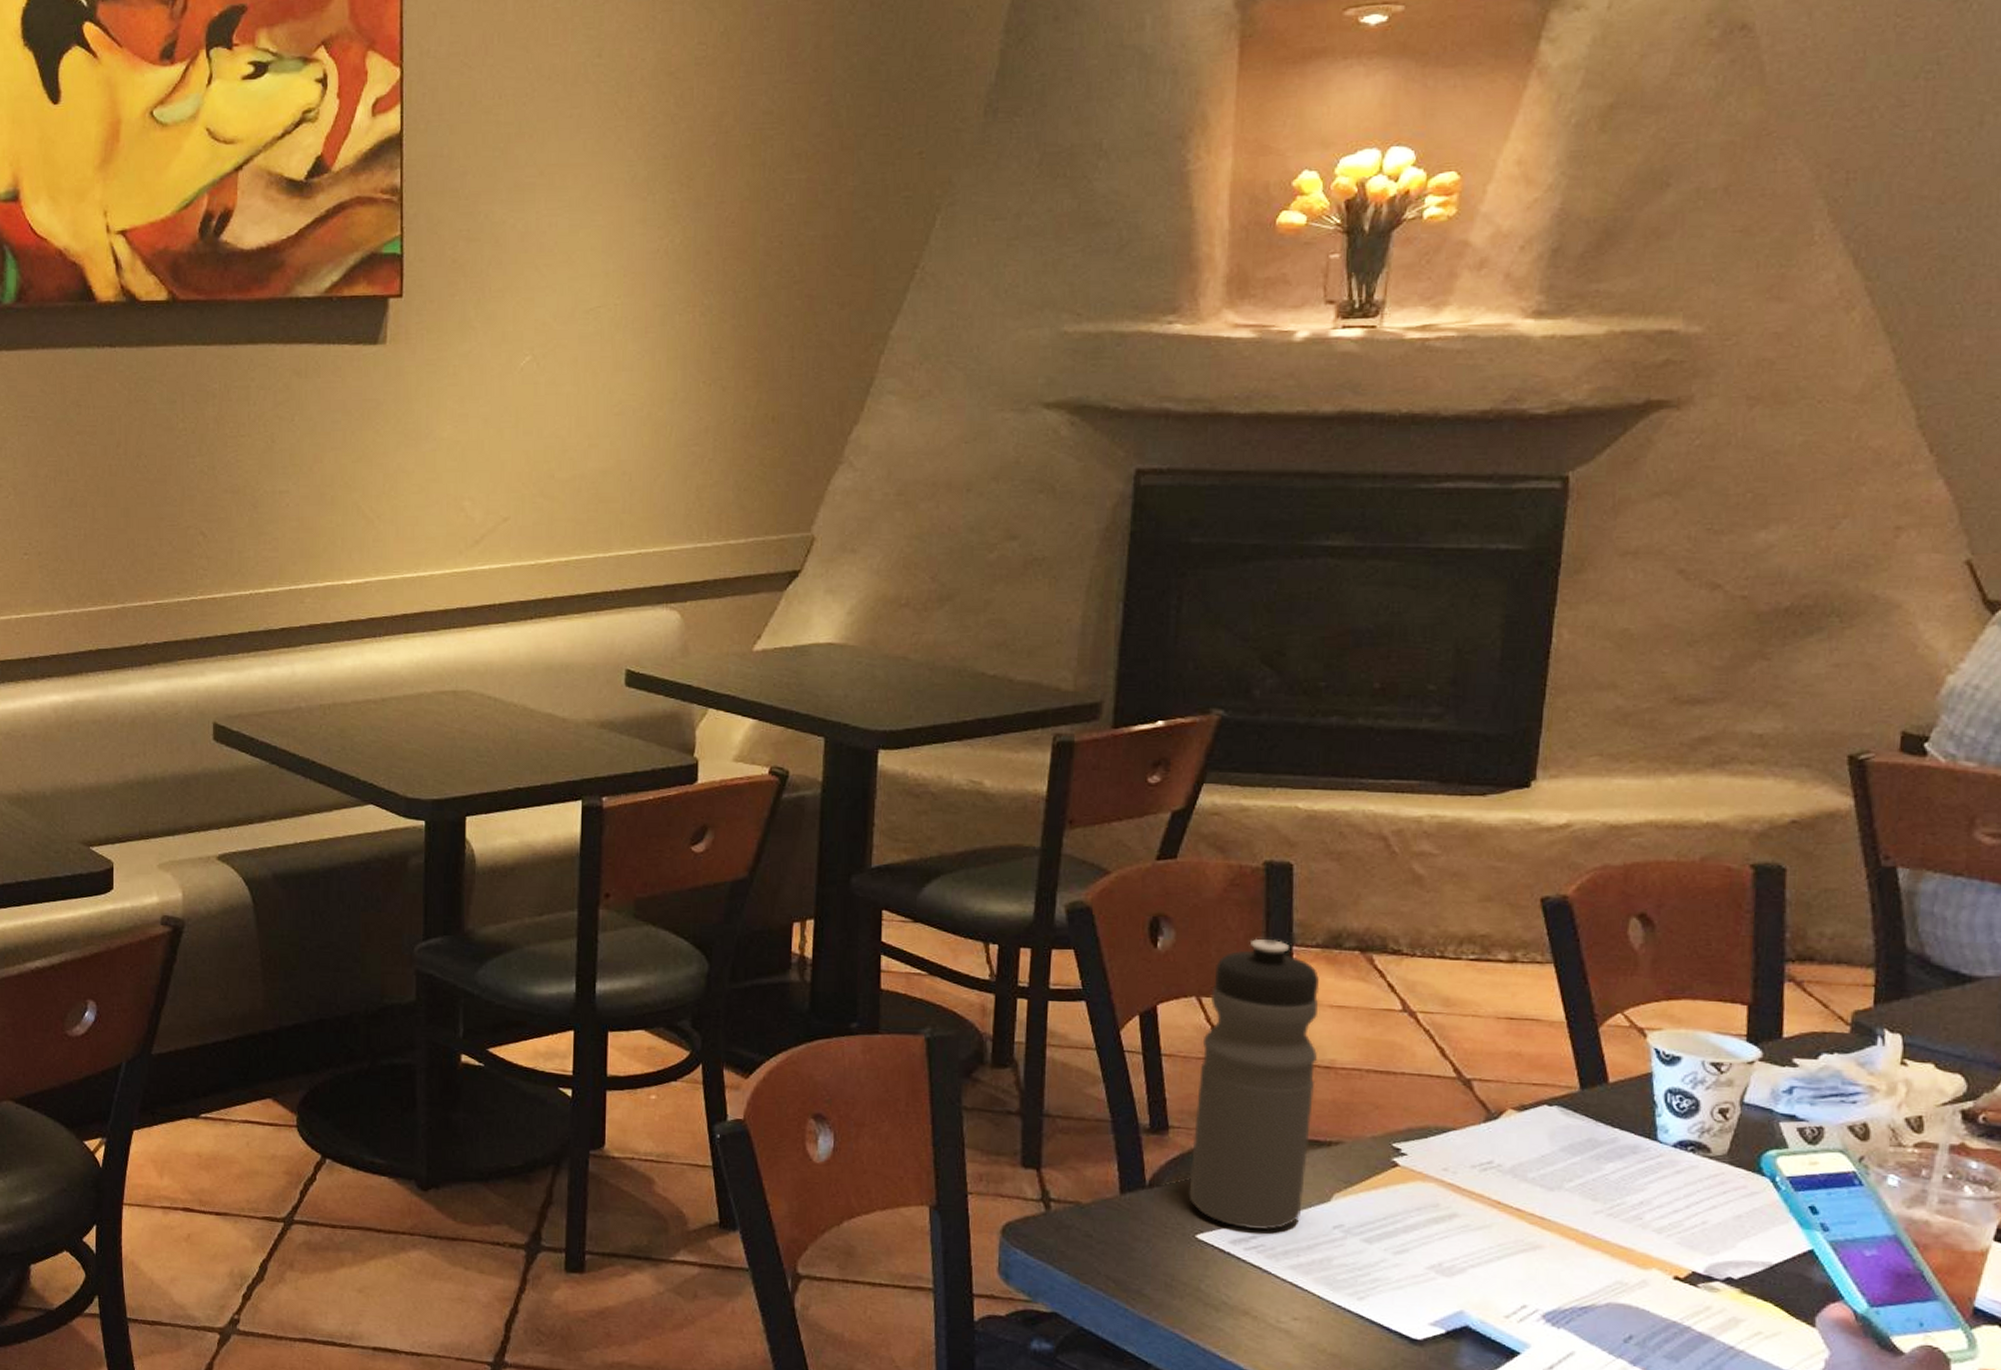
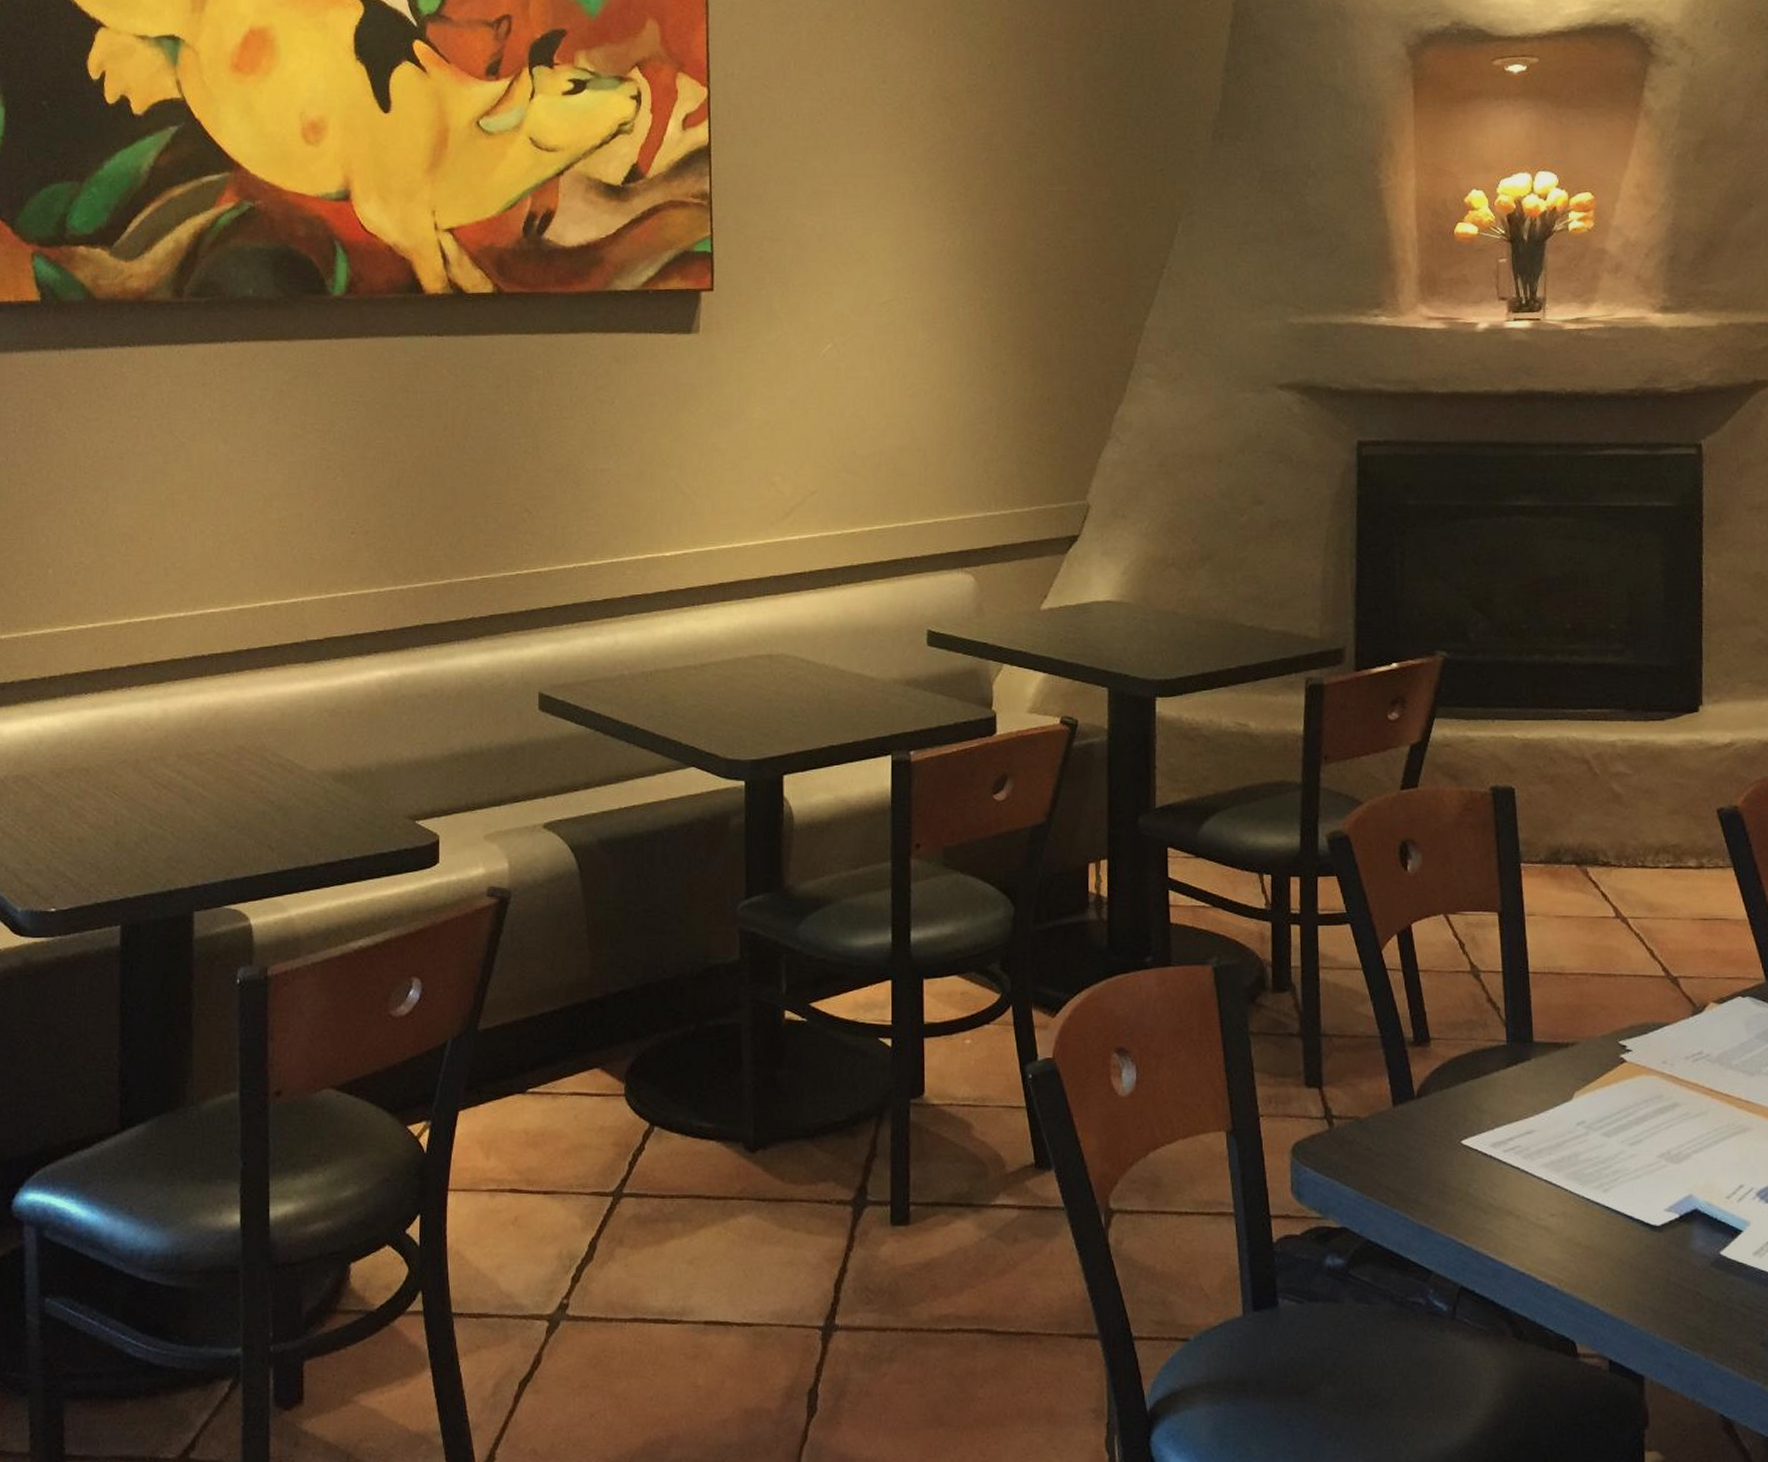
water bottle: present [1188,938,1320,1231] -> none [1451,857,1551,1132]

